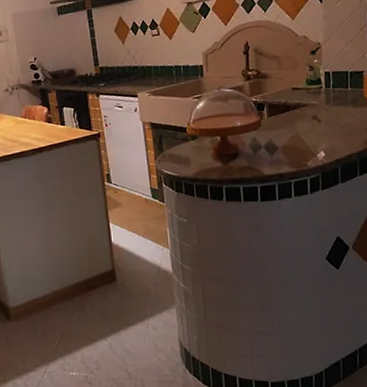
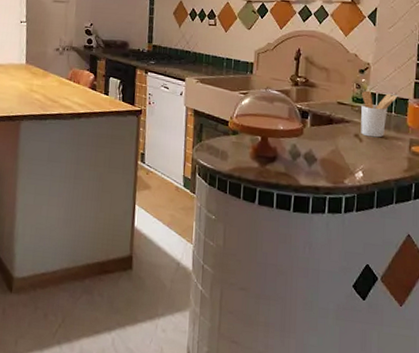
utensil holder: none [315,69,352,116] -> present [361,90,397,138]

